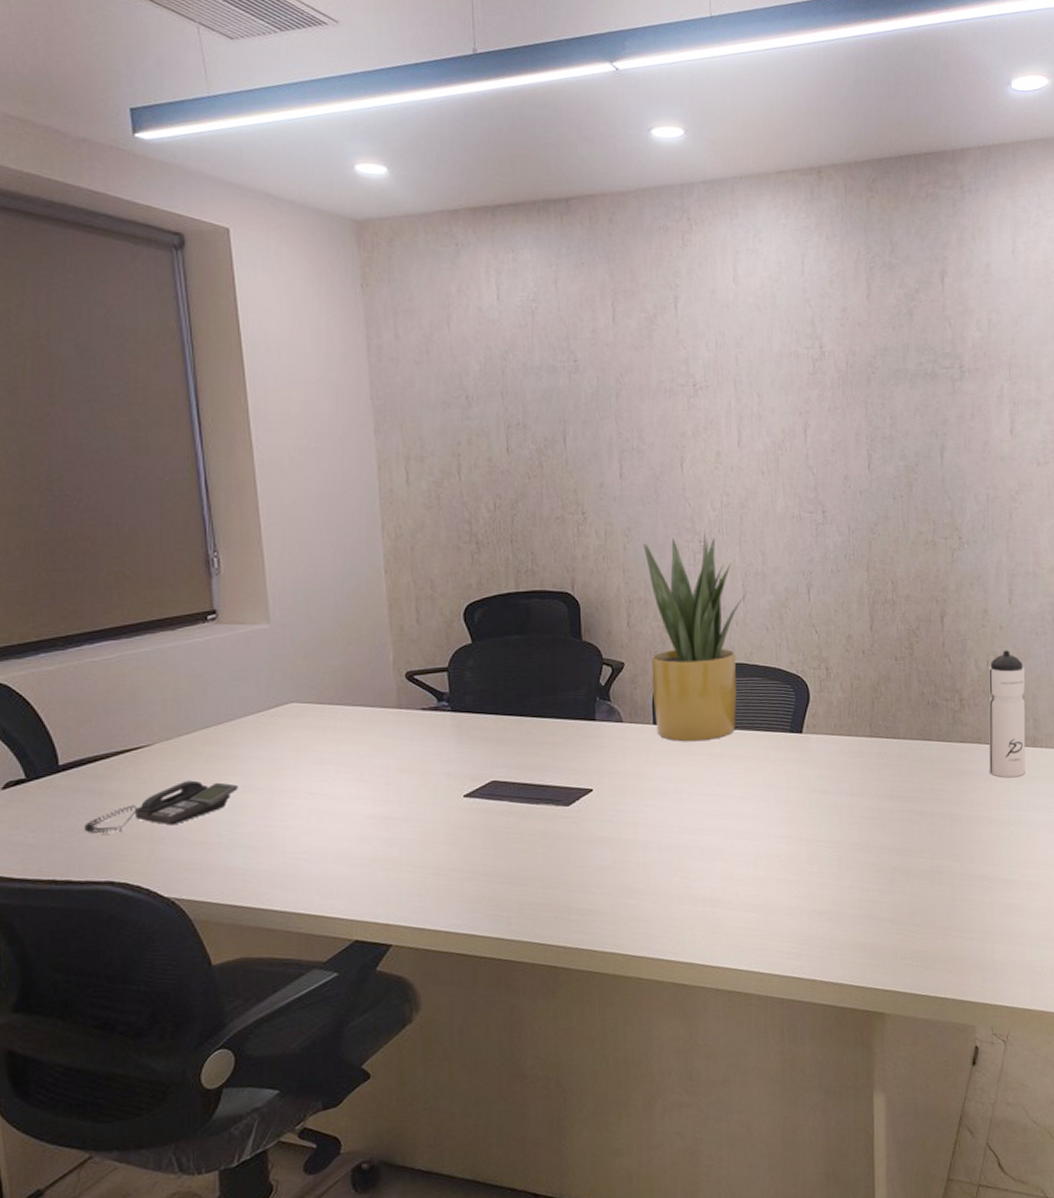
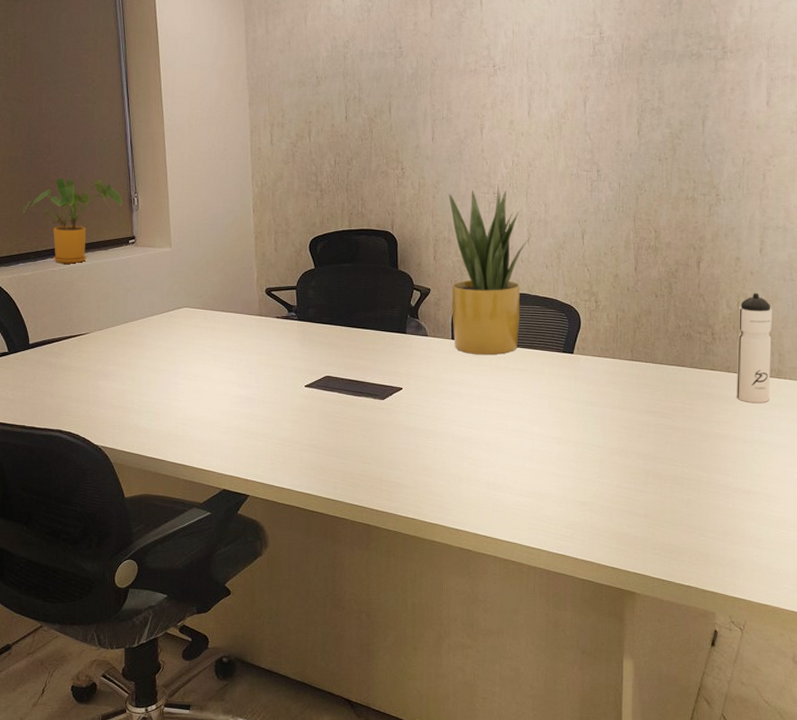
house plant: none [43,533,195,651] -> present [23,178,122,264]
telephone: present [83,780,238,835] -> none [44,361,146,395]

